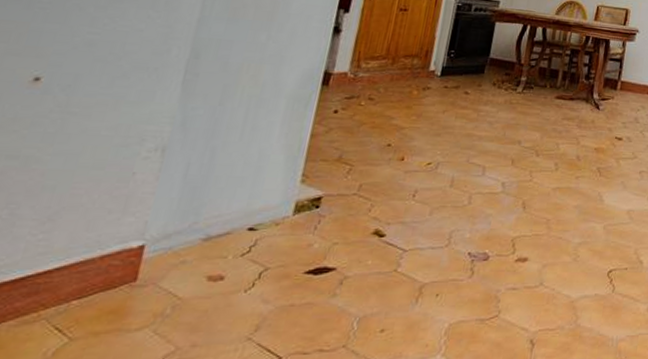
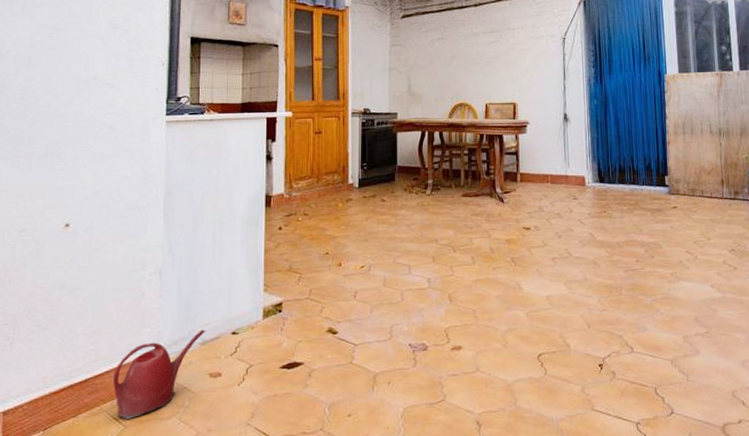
watering can: none [62,222,214,330] -> present [113,329,206,419]

